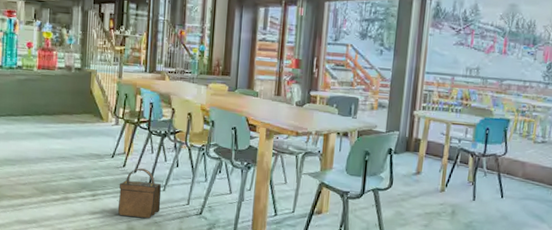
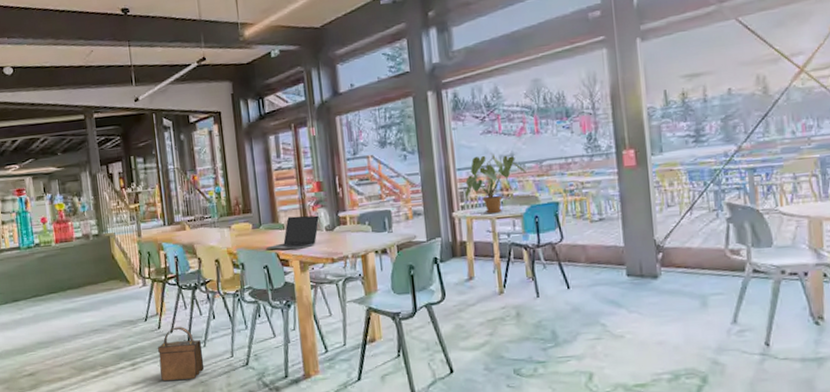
laptop: none [237,86,292,118] -> present [265,215,319,250]
house plant: none [428,63,487,119] -> present [464,153,526,214]

